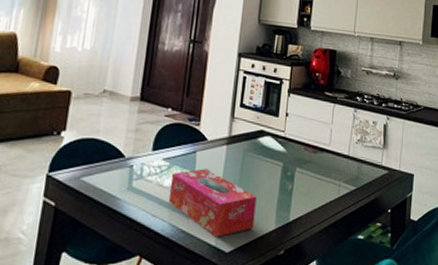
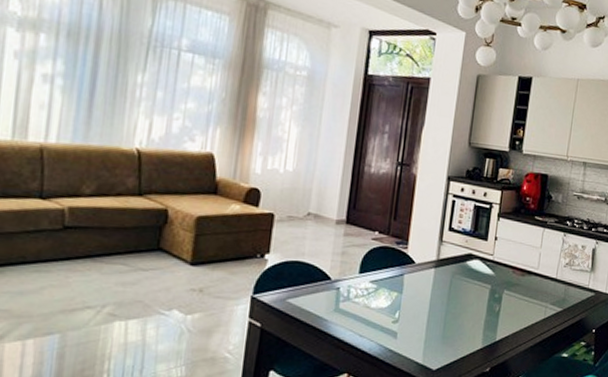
tissue box: present [168,168,257,237] -> none [375,291,464,356]

